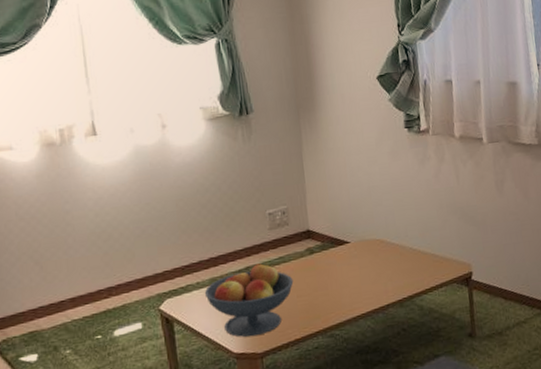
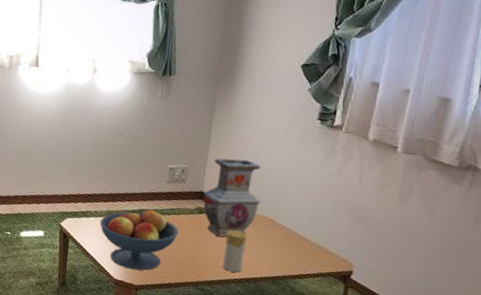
vase: none [310,184,370,274] -> present [203,158,261,237]
candle: none [343,261,367,308] -> present [222,230,247,273]

